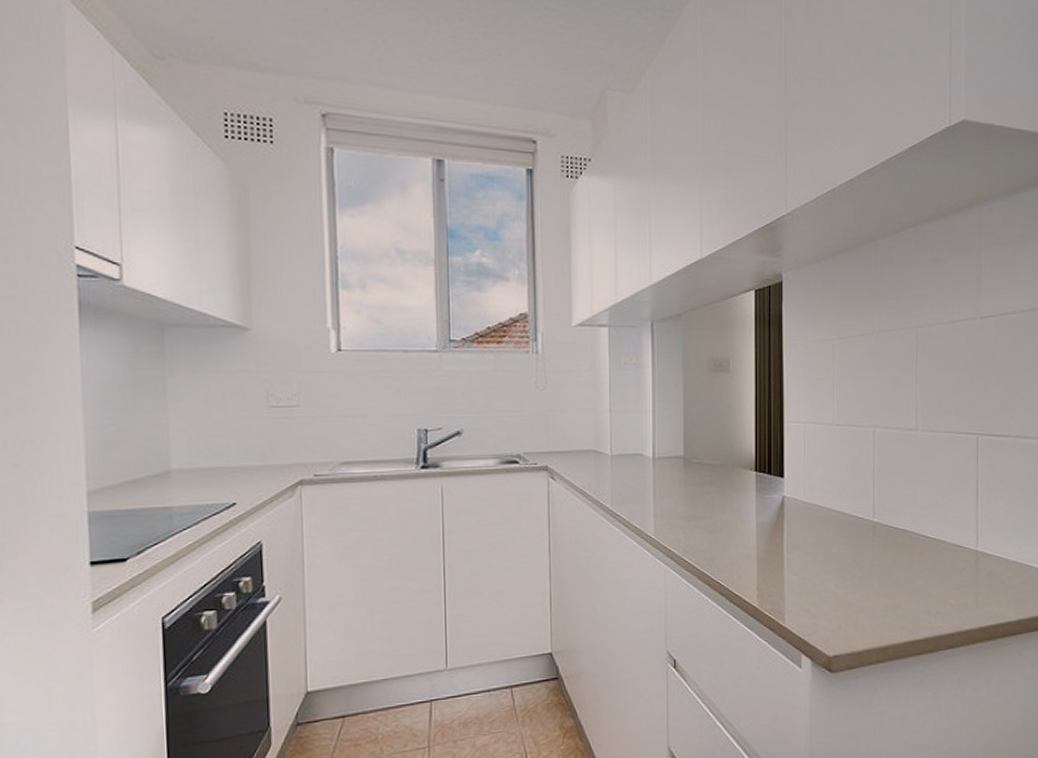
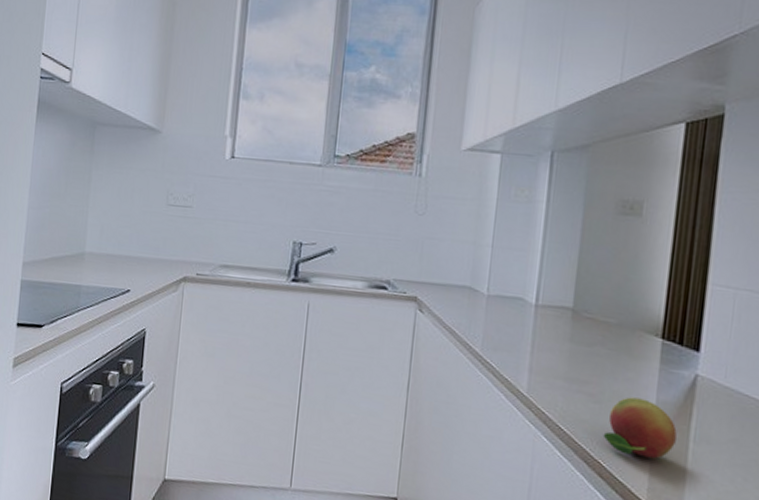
fruit: none [719,523,774,572] -> present [603,397,677,459]

